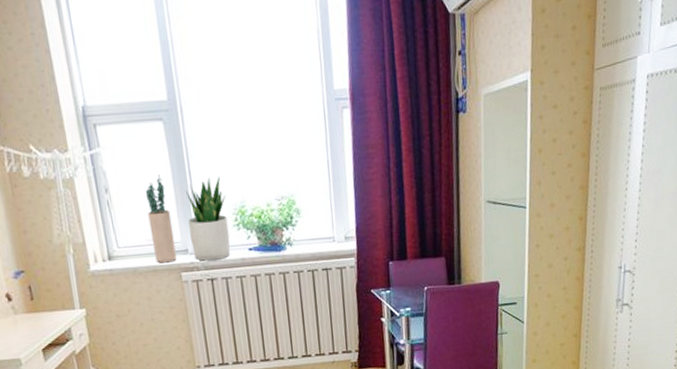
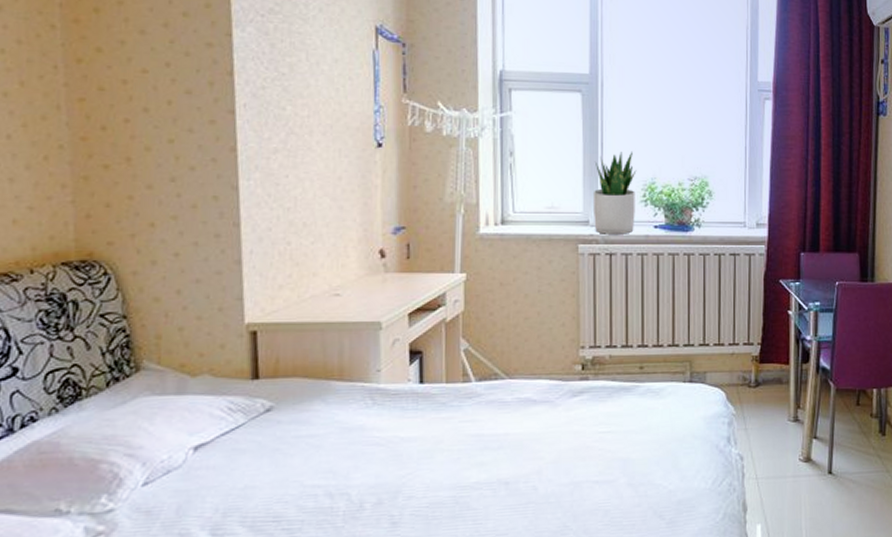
vase: present [145,174,177,263] -> none [551,143,576,233]

